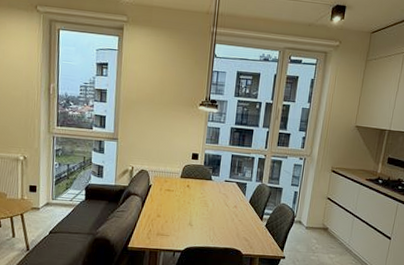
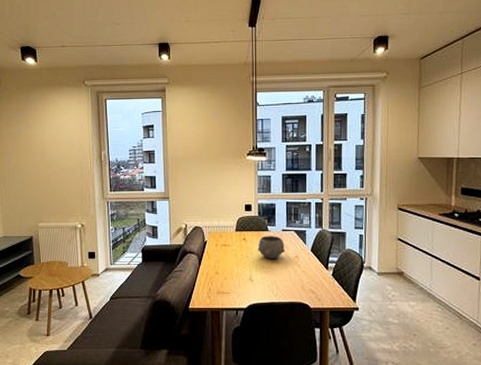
bowl: none [199,185,226,207] -> present [257,236,286,259]

